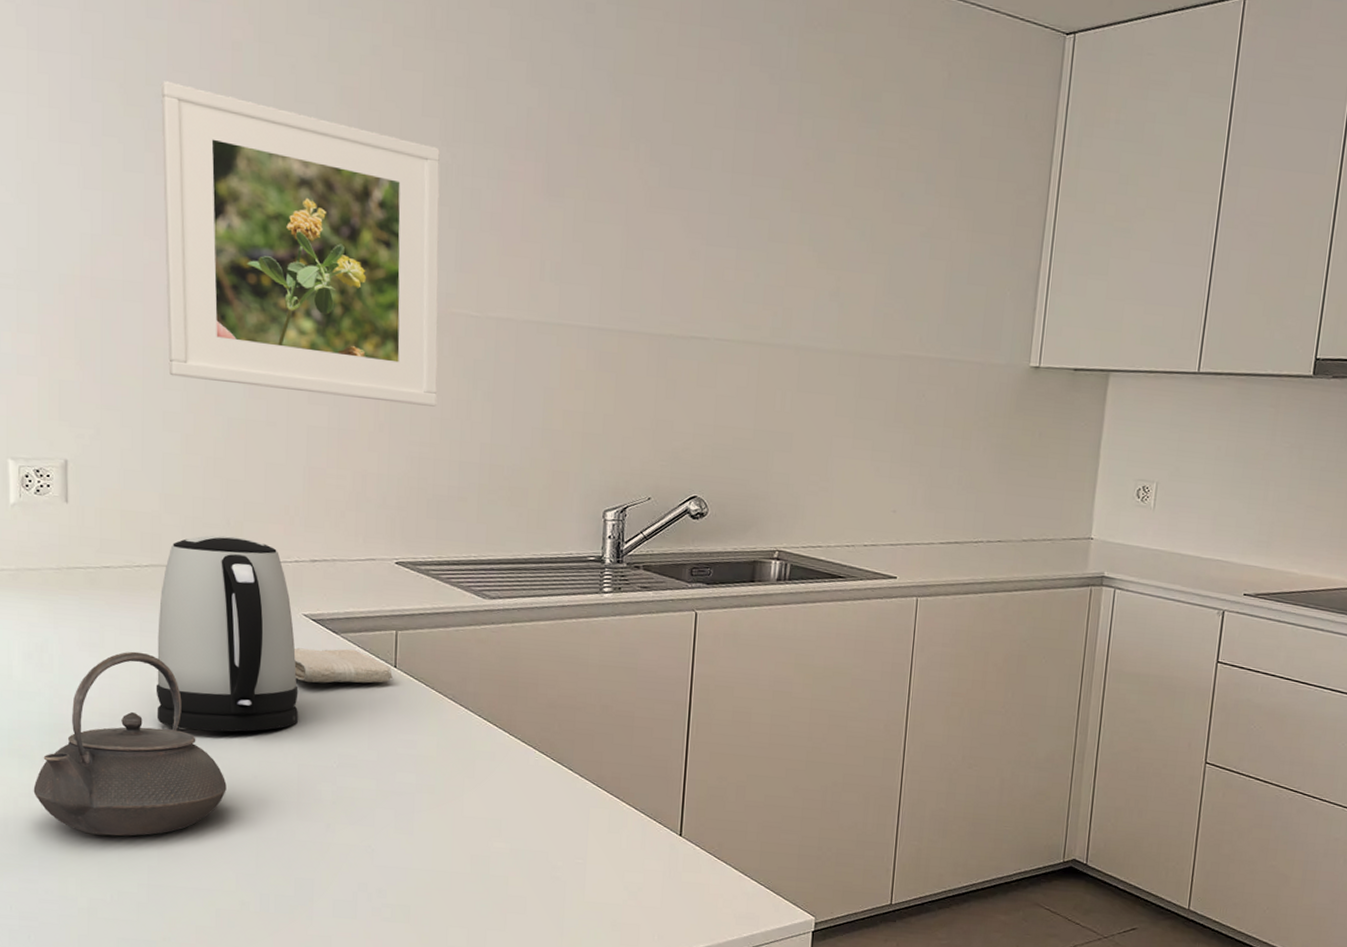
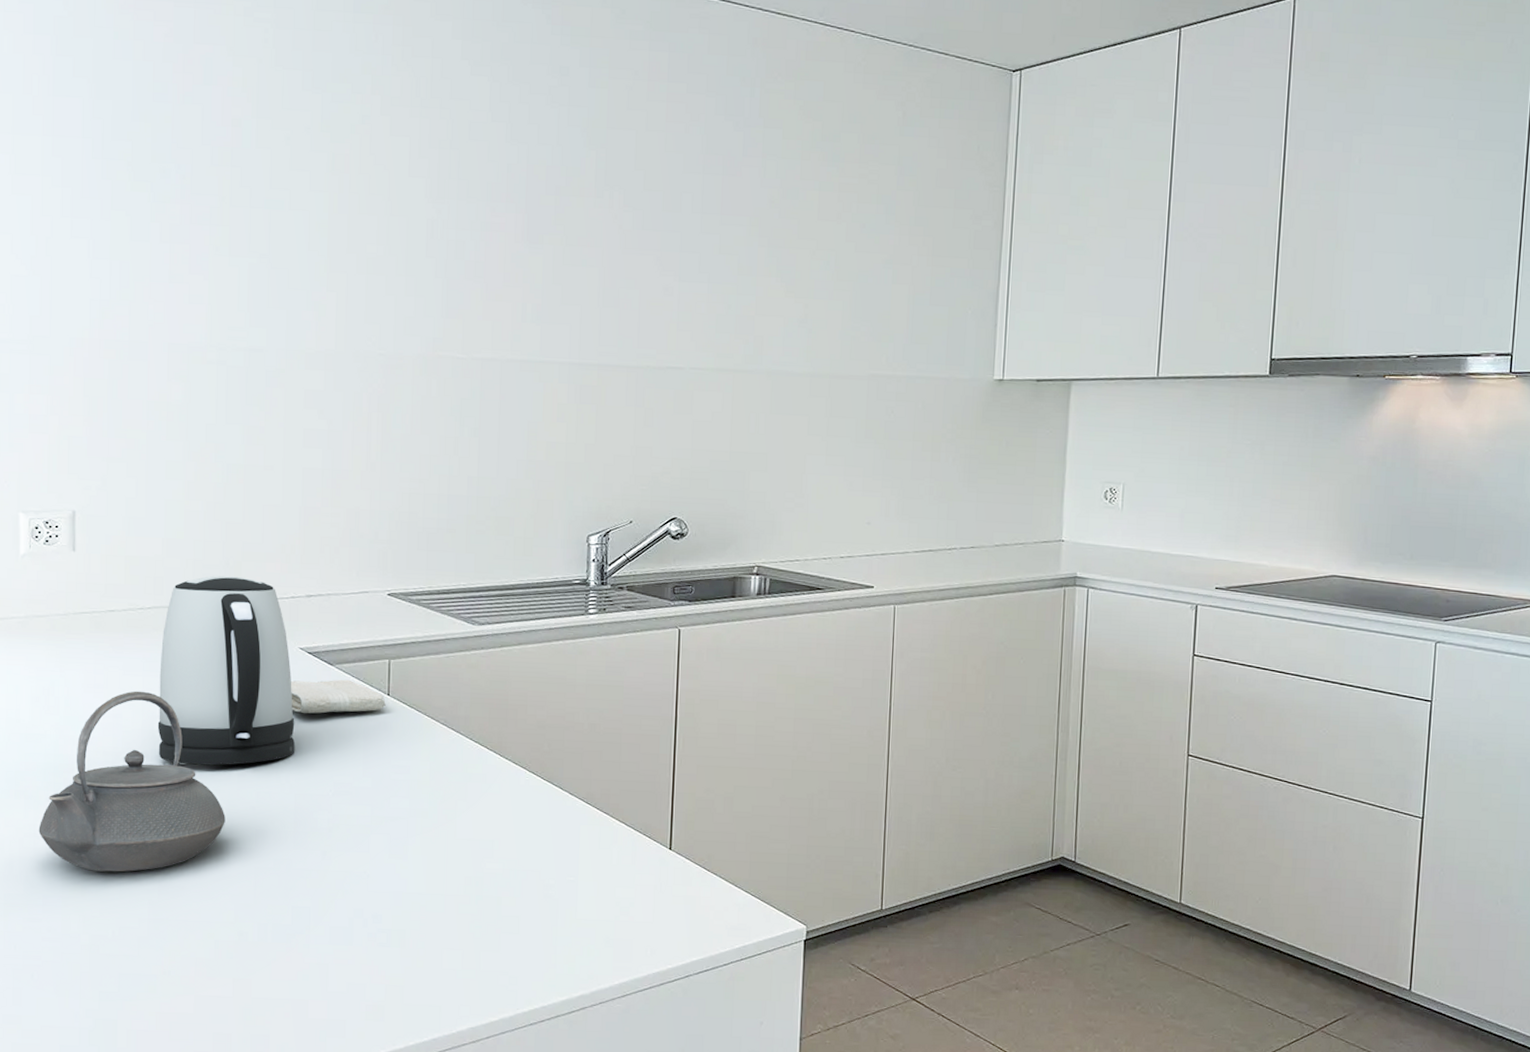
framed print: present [160,81,440,407] -> none [165,157,427,445]

